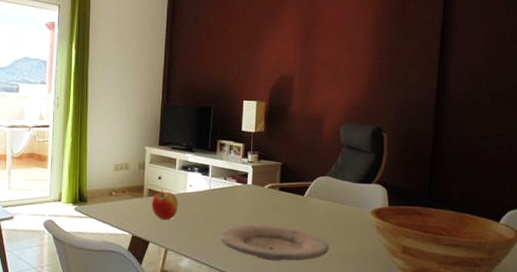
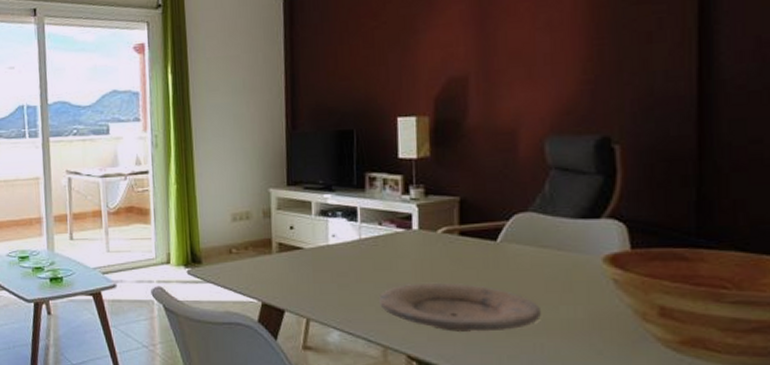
apple: present [151,189,179,220] -> none [283,242,320,281]

